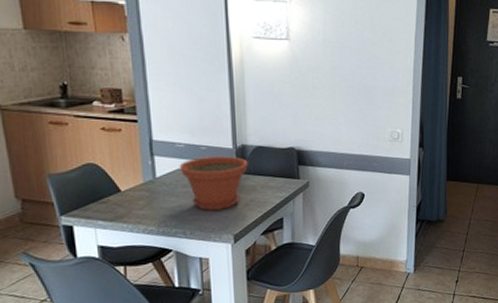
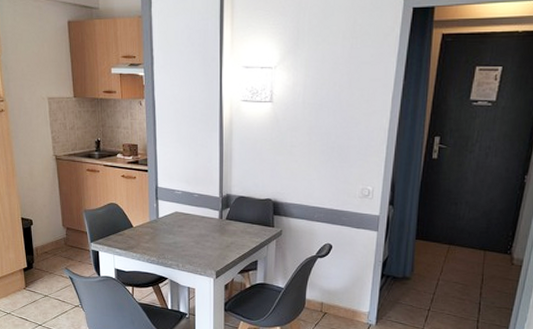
plant pot: present [179,156,248,211] -> none [176,203,231,249]

